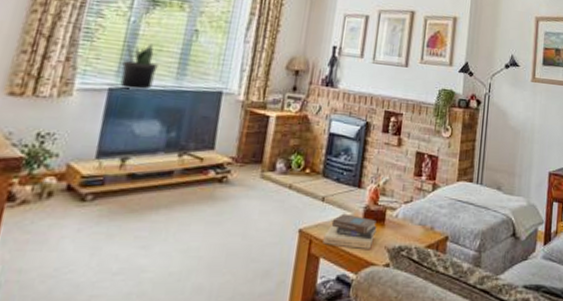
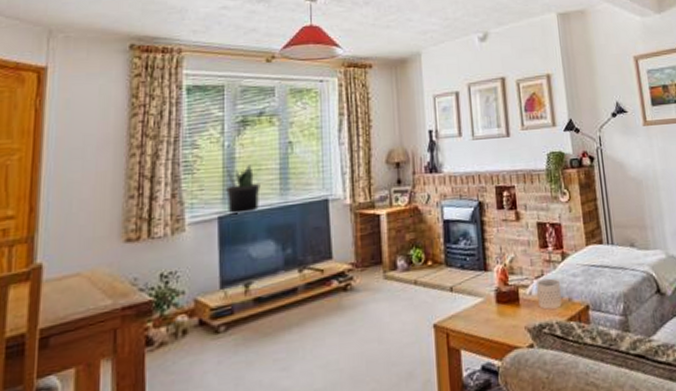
books: present [323,213,377,249] -> none [460,299,513,336]
mug: none [402,205,427,236] -> present [536,278,562,311]

